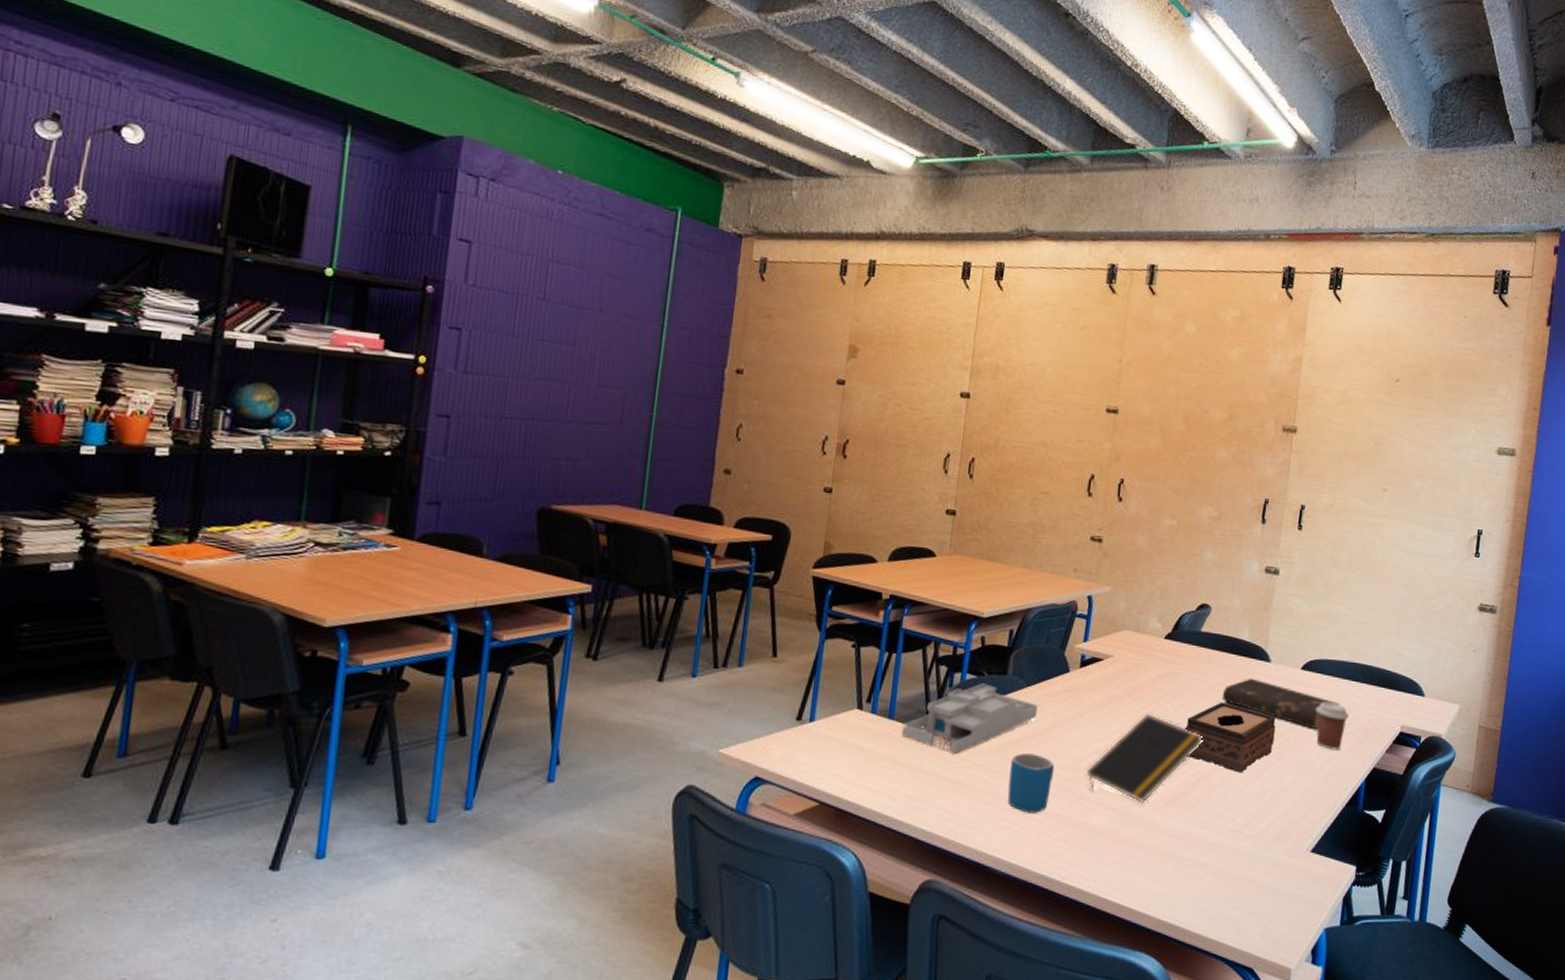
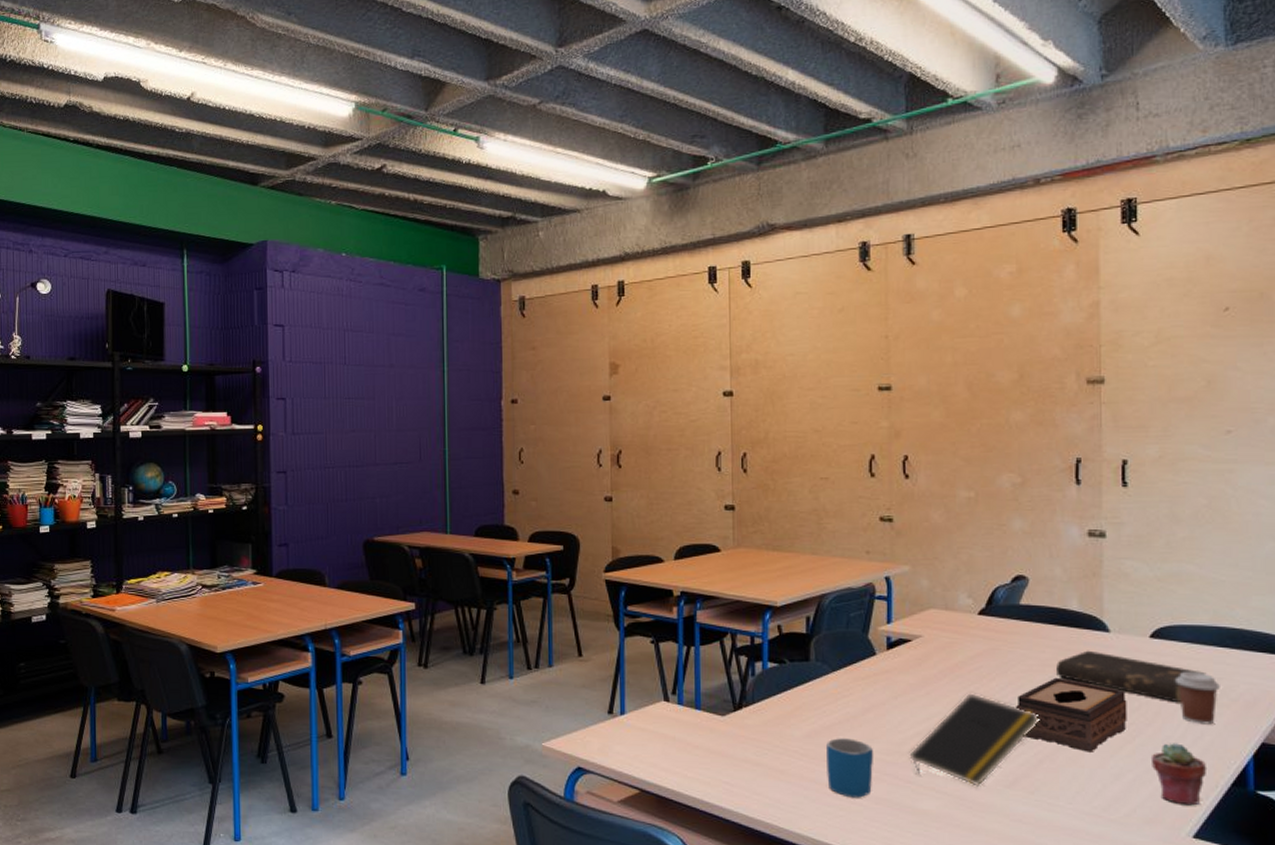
desk organizer: present [901,683,1038,755] -> none [709,671,847,742]
potted succulent: none [1287,766,1330,823] -> present [1150,743,1208,806]

